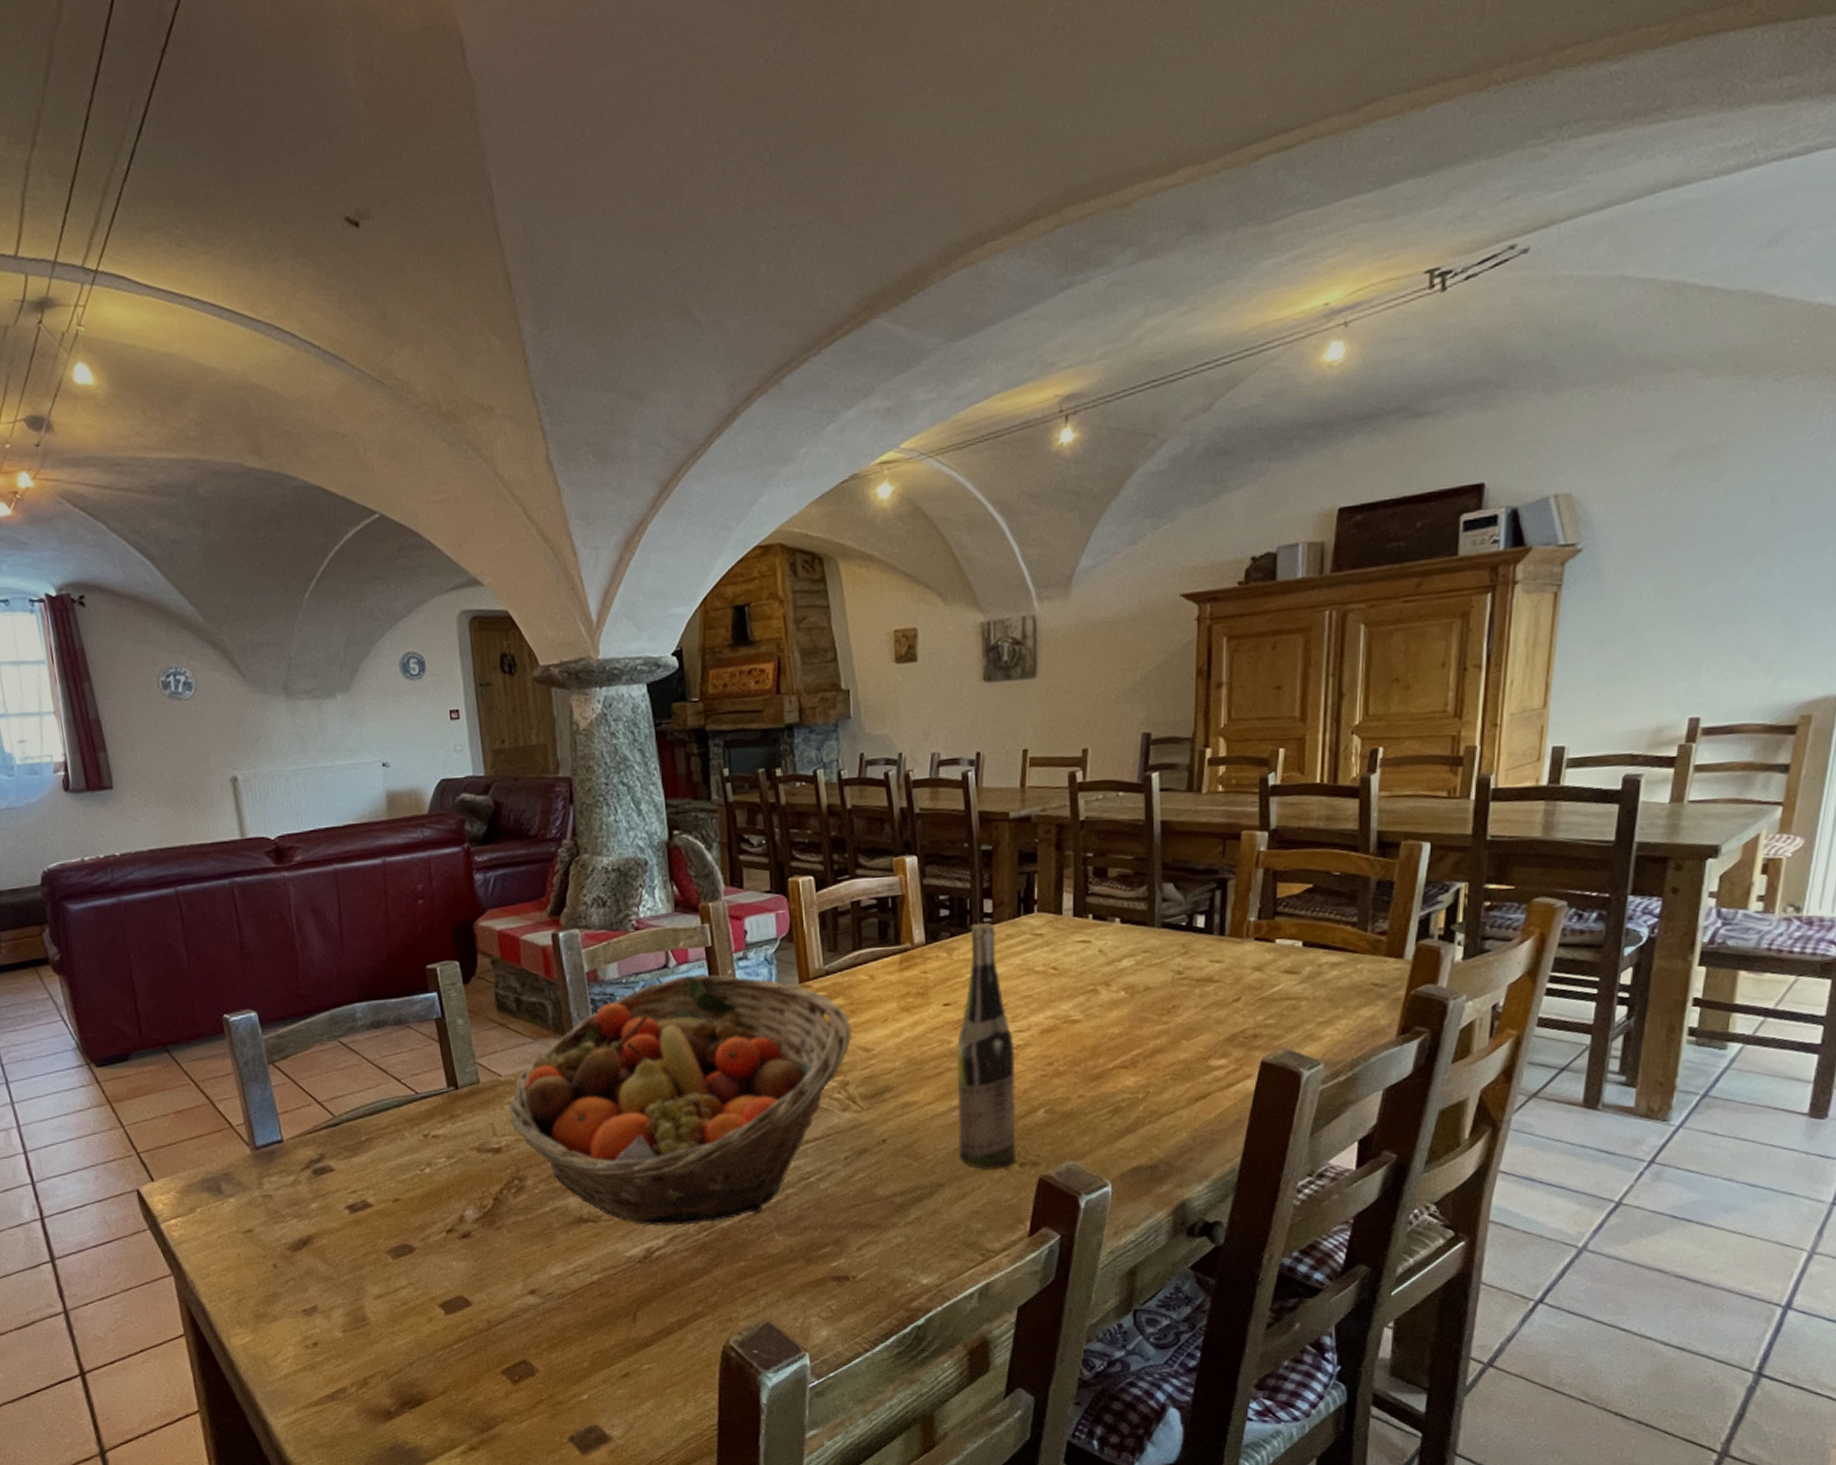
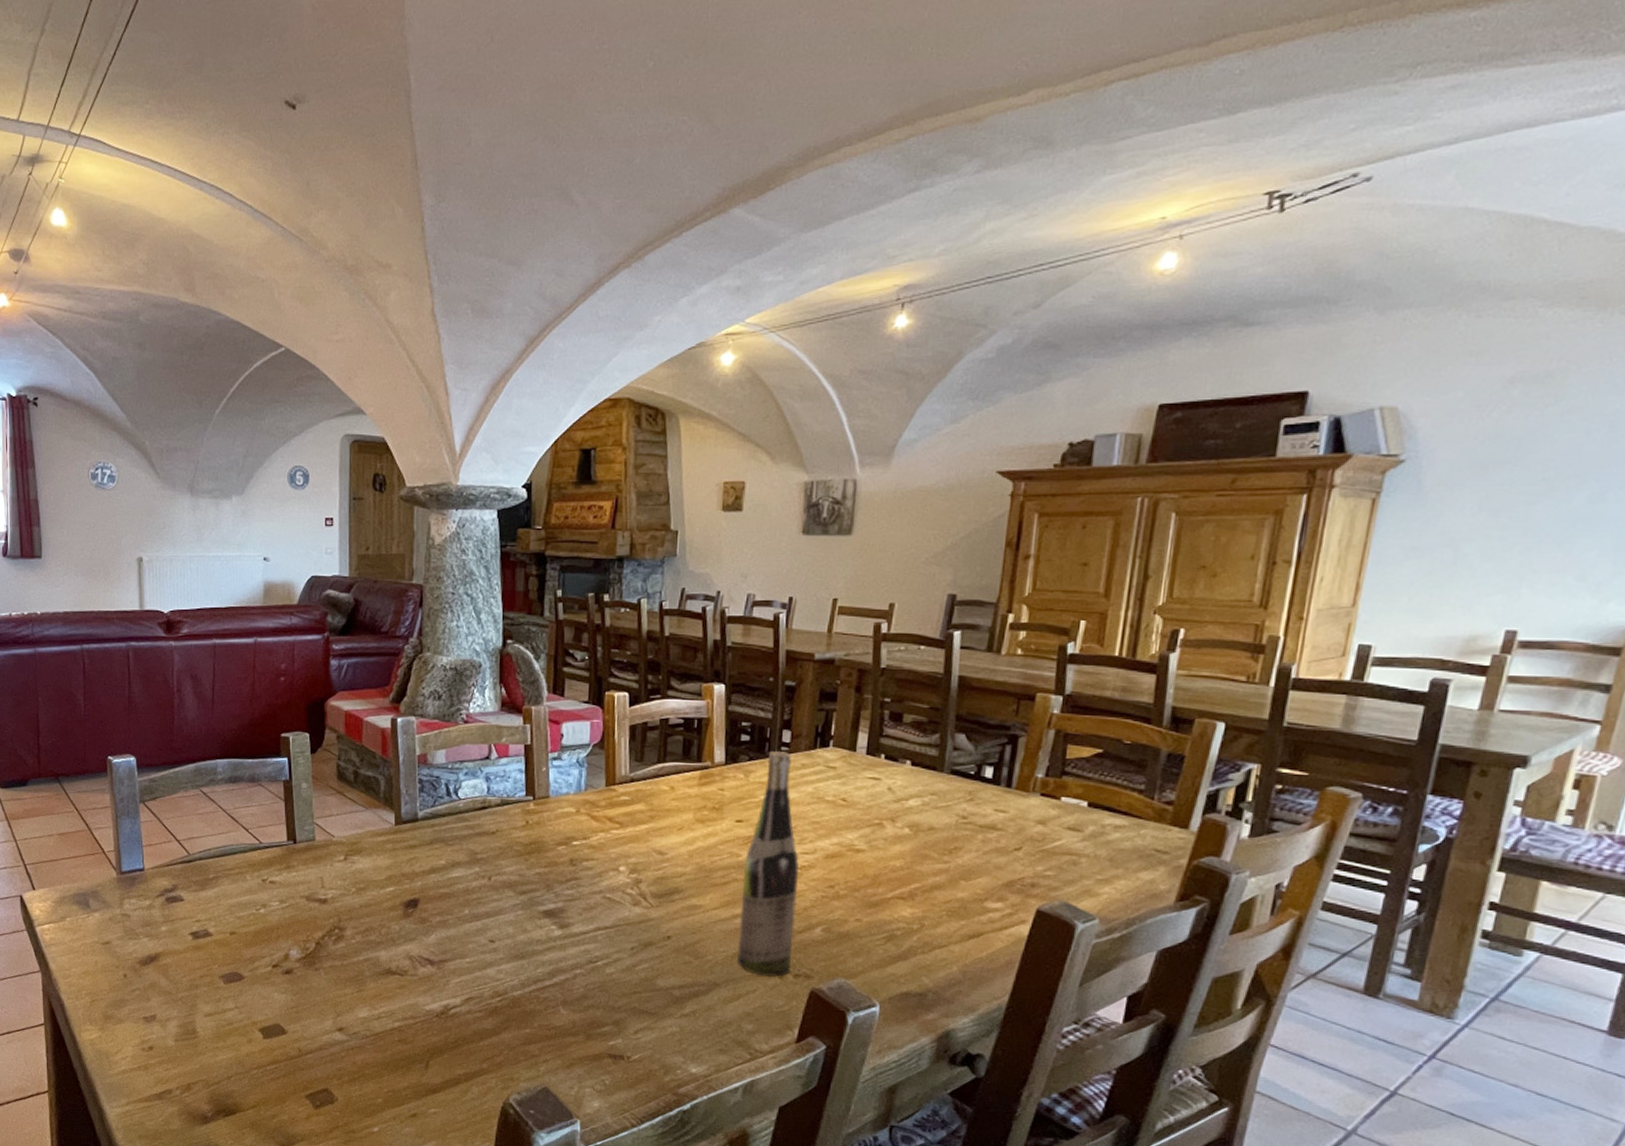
fruit basket: present [508,974,852,1227] -> none [337,767,650,990]

